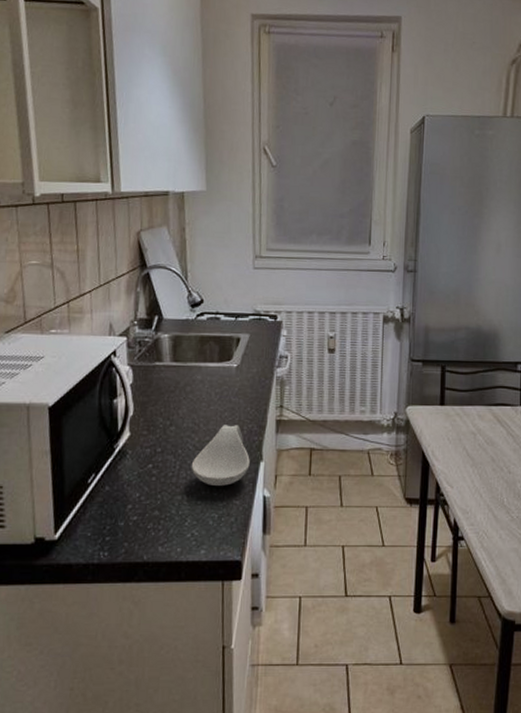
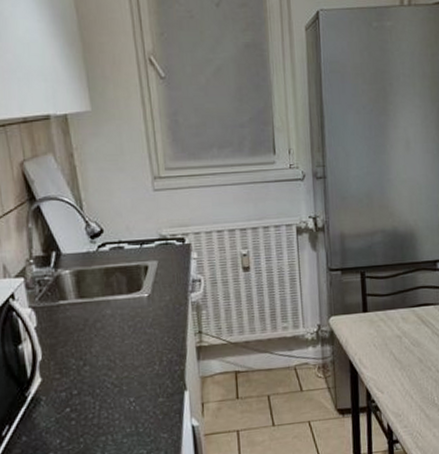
spoon rest: present [191,425,250,486] -> none [111,357,174,422]

